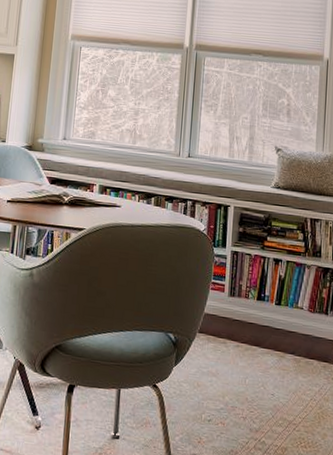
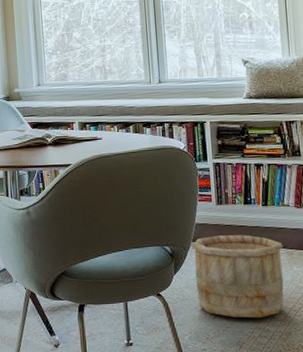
wooden bucket: none [195,329,291,428] -> present [191,235,284,318]

